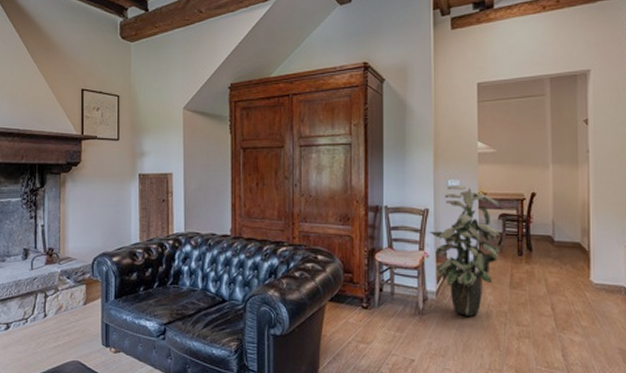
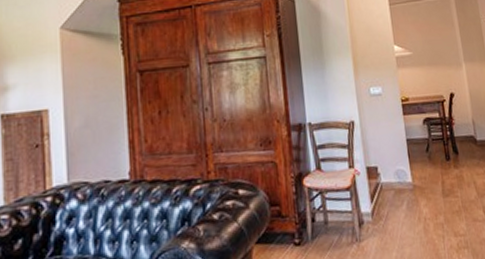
indoor plant: present [429,185,501,316] -> none [358,92,429,235]

